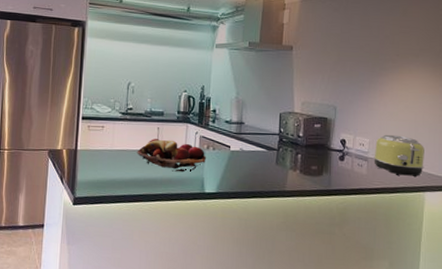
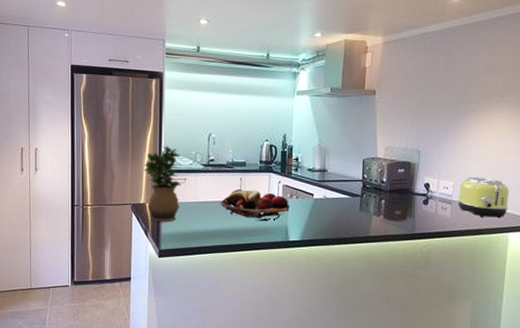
potted plant: none [62,92,99,169] -> present [144,145,181,222]

